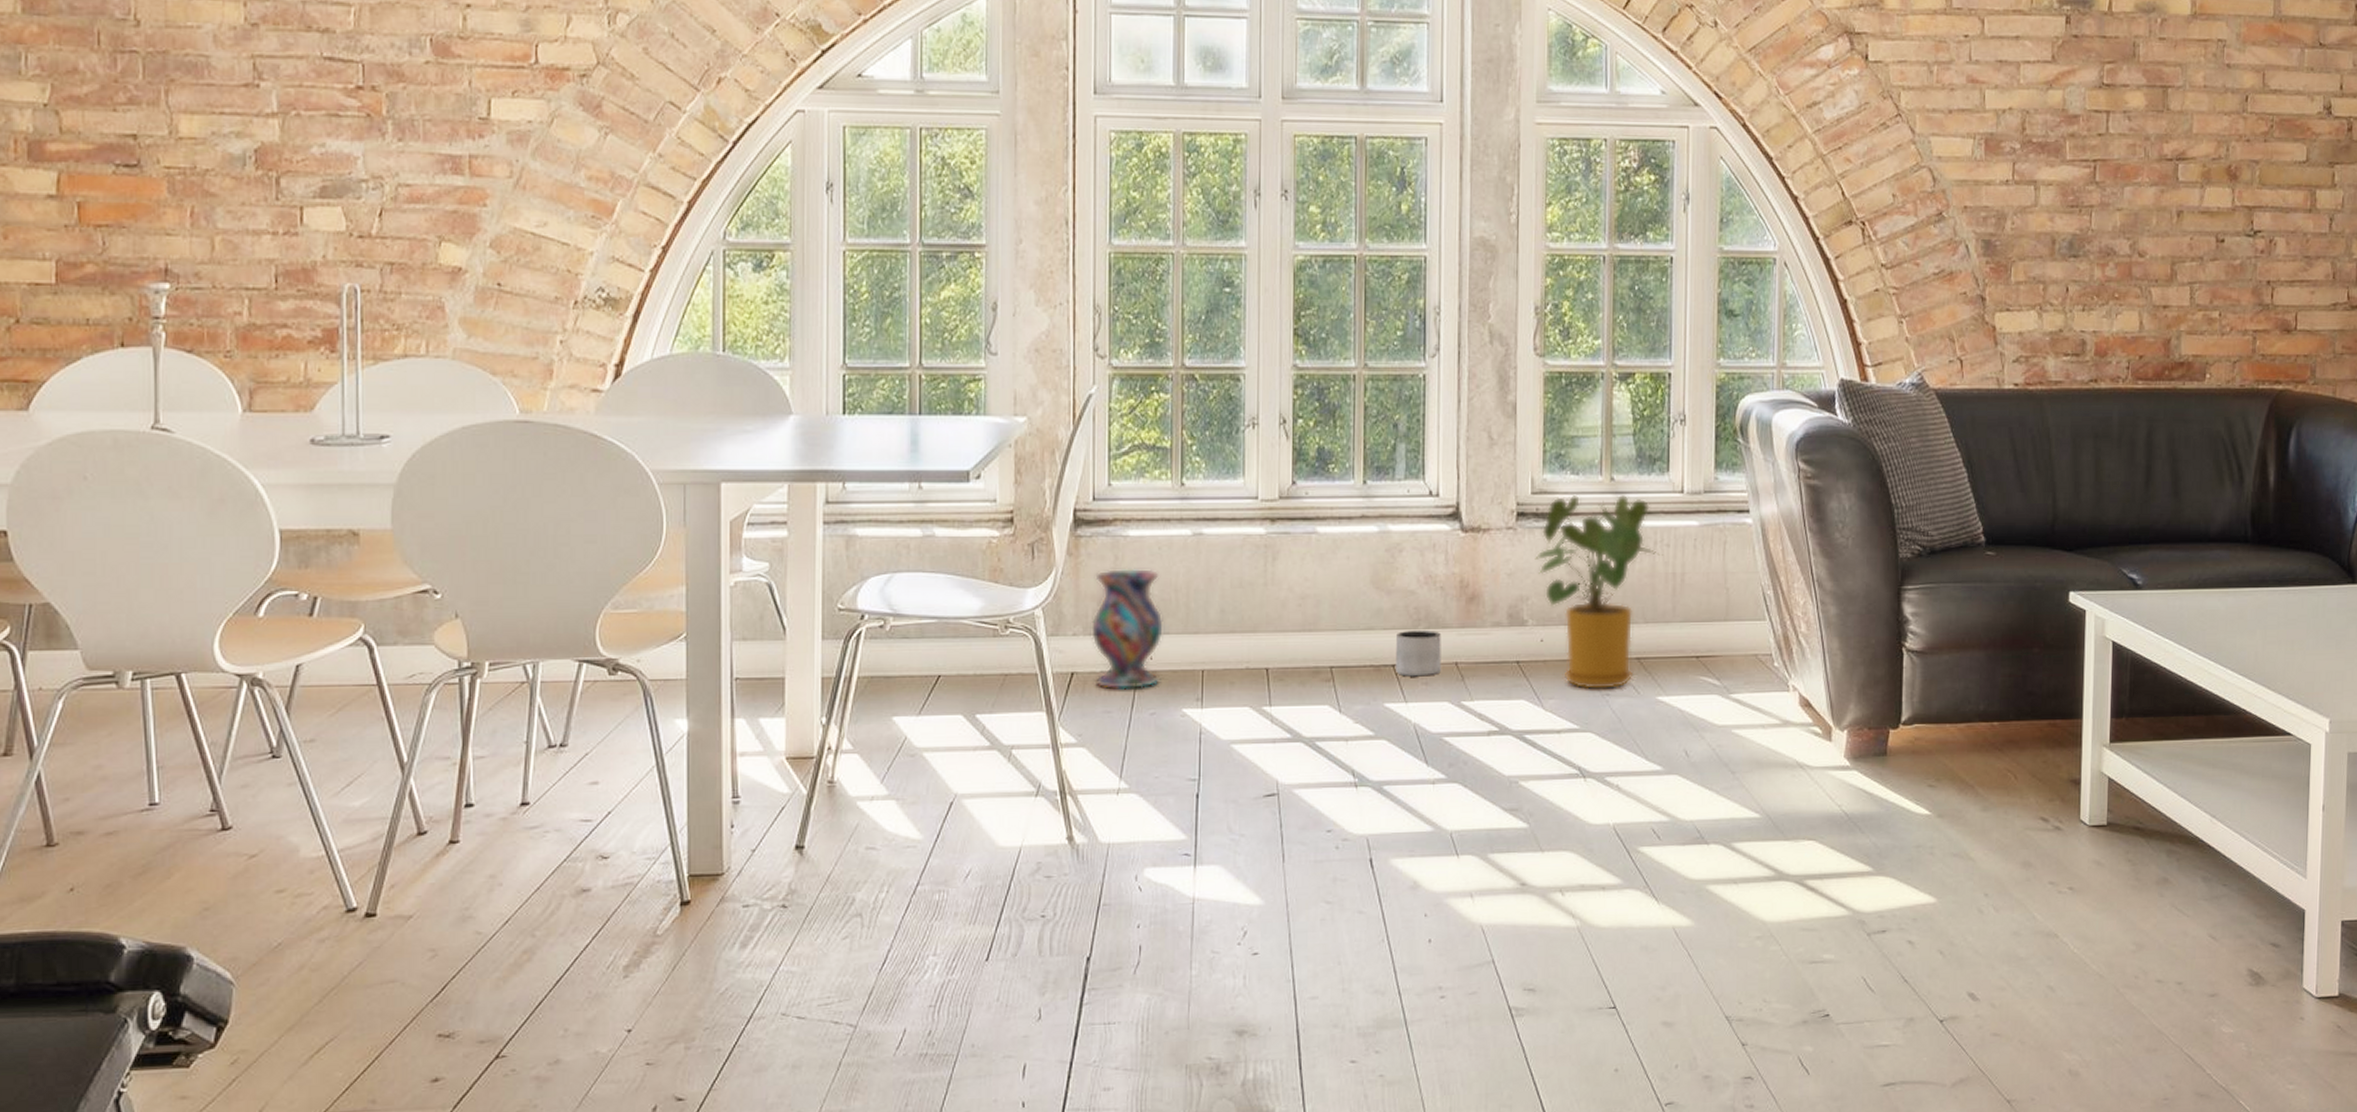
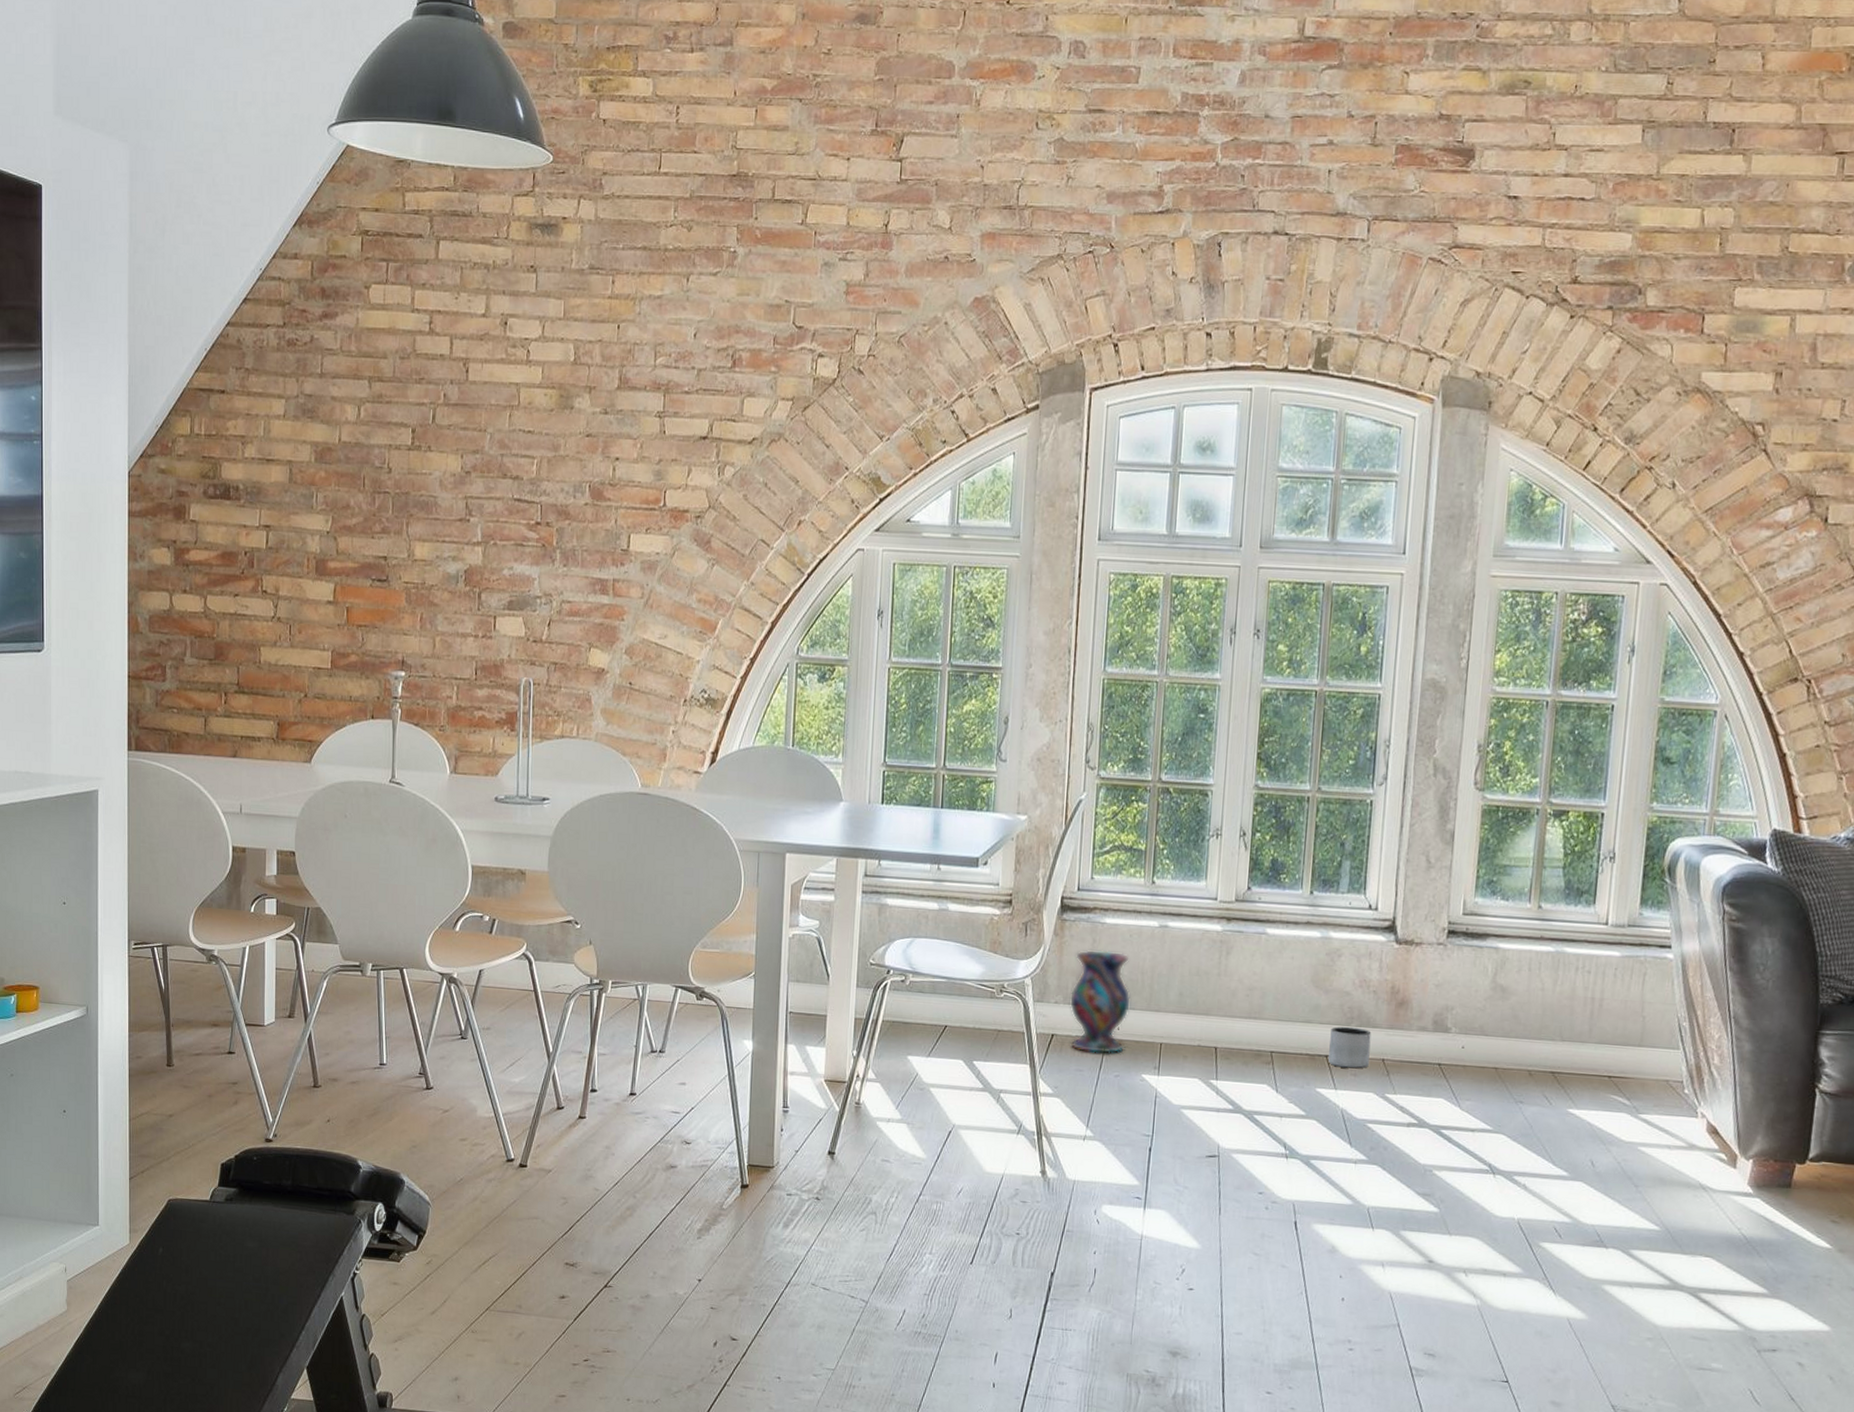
house plant: present [1535,494,1663,690] -> none [1462,919,1584,1098]

